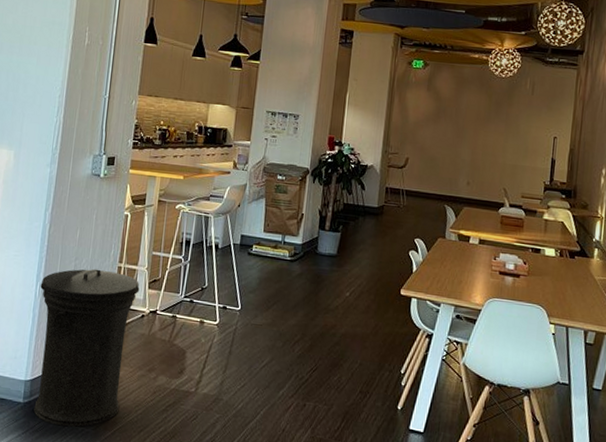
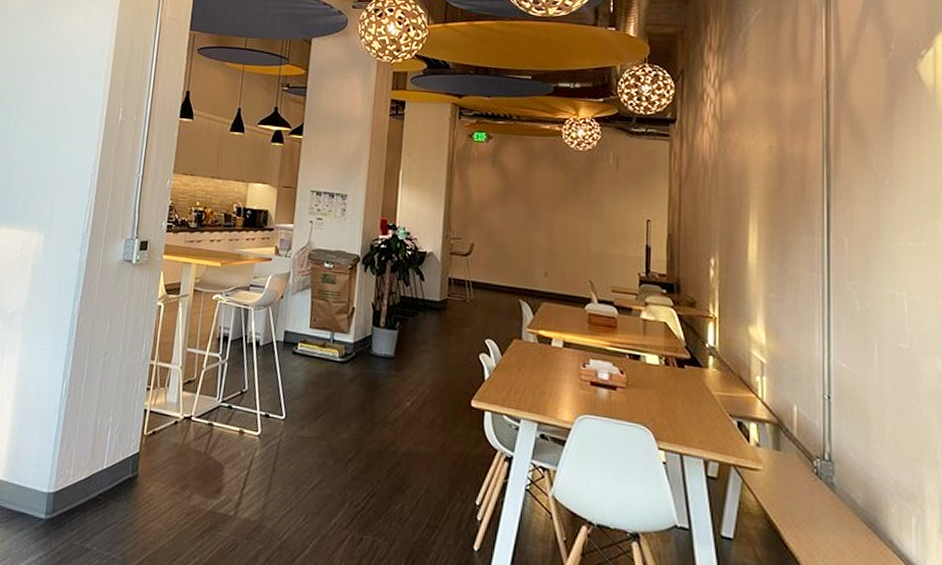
trash can: present [34,268,140,427] -> none [56,366,173,552]

